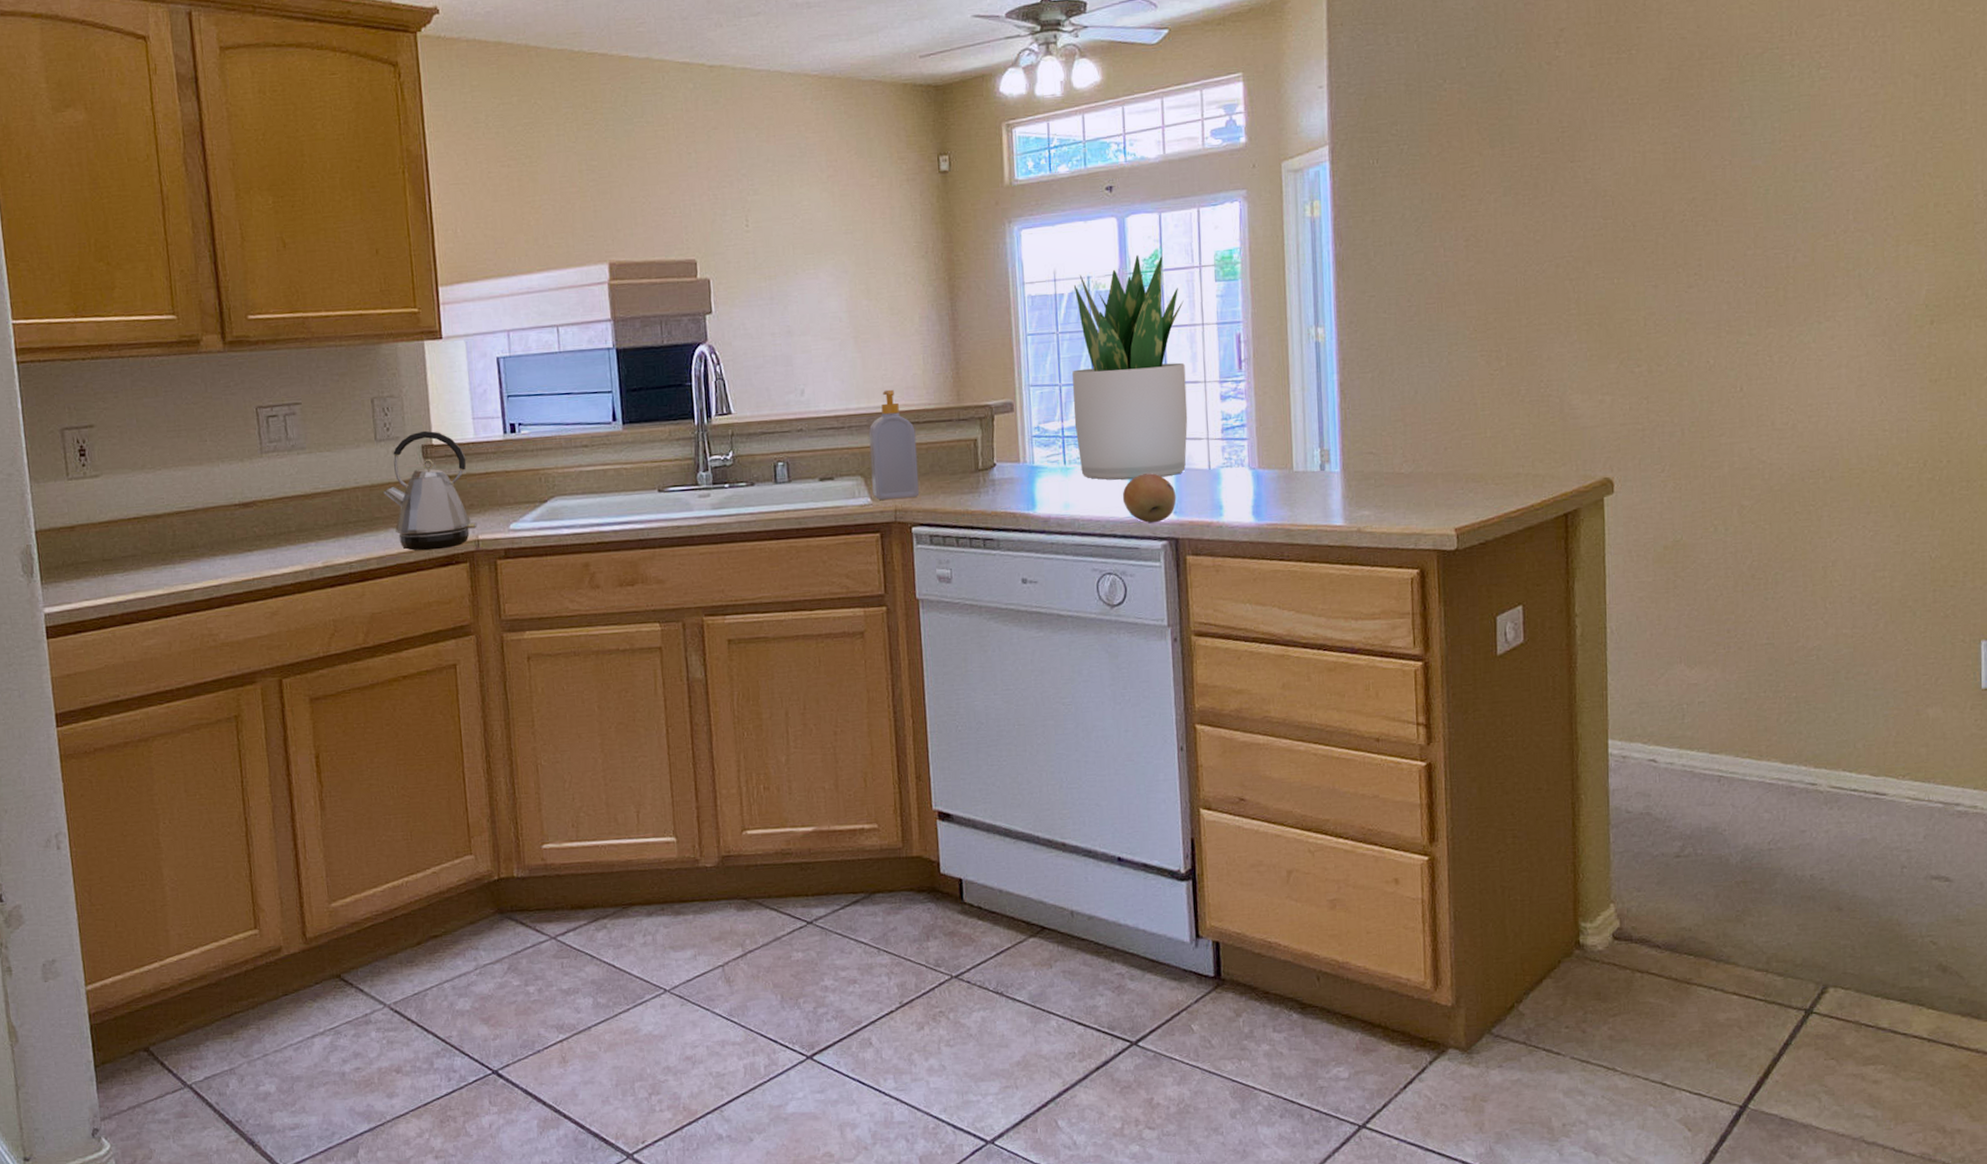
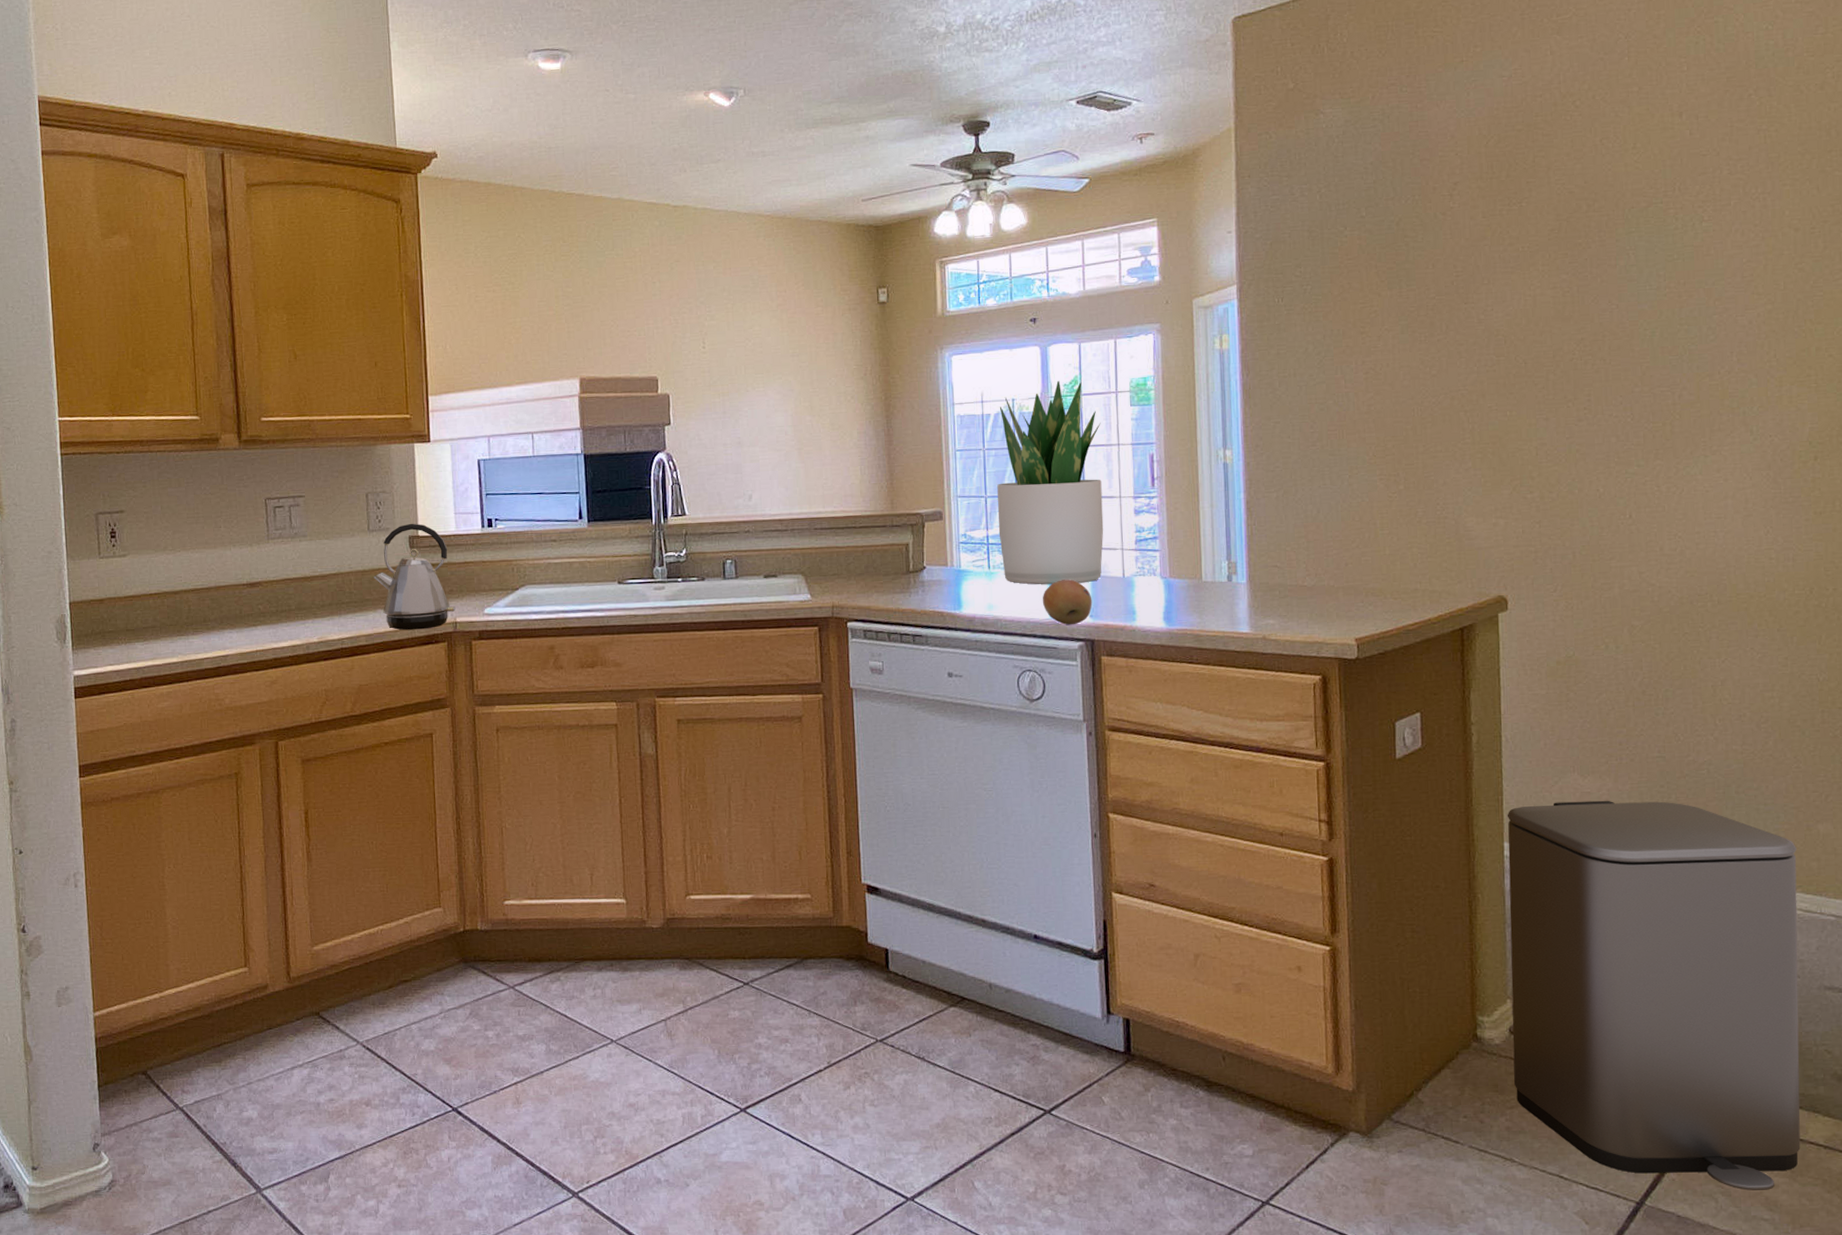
soap bottle: present [868,389,920,500] -> none [809,497,855,597]
pedal bin: none [1611,690,1906,1089] -> present [1507,800,1801,1191]

